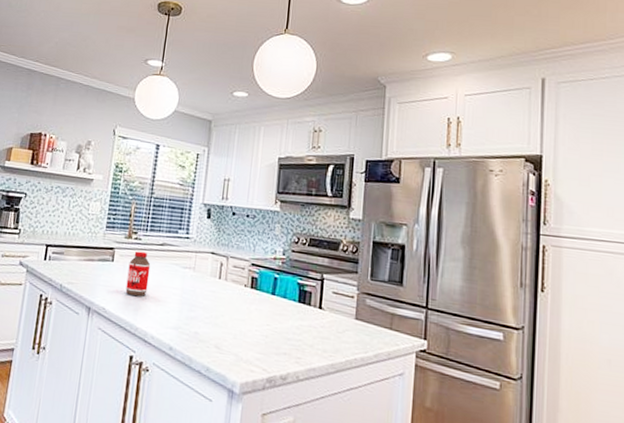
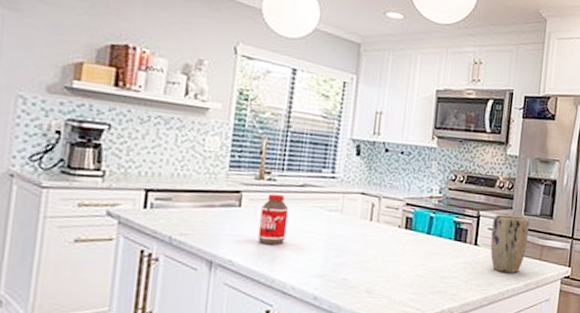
plant pot: none [335,278,377,341] -> present [490,214,529,273]

